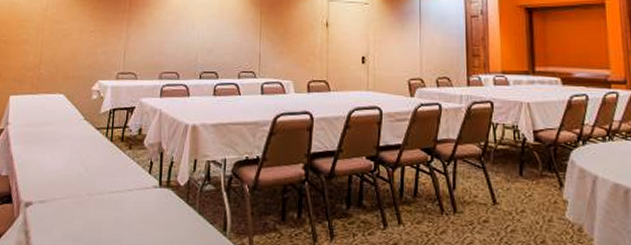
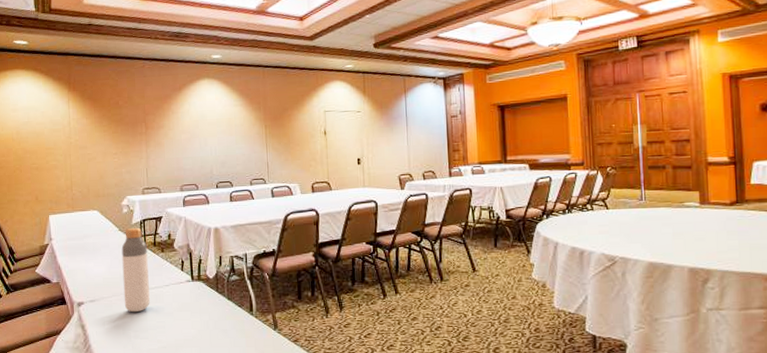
bottle: none [78,117,114,221] -> present [121,227,150,313]

